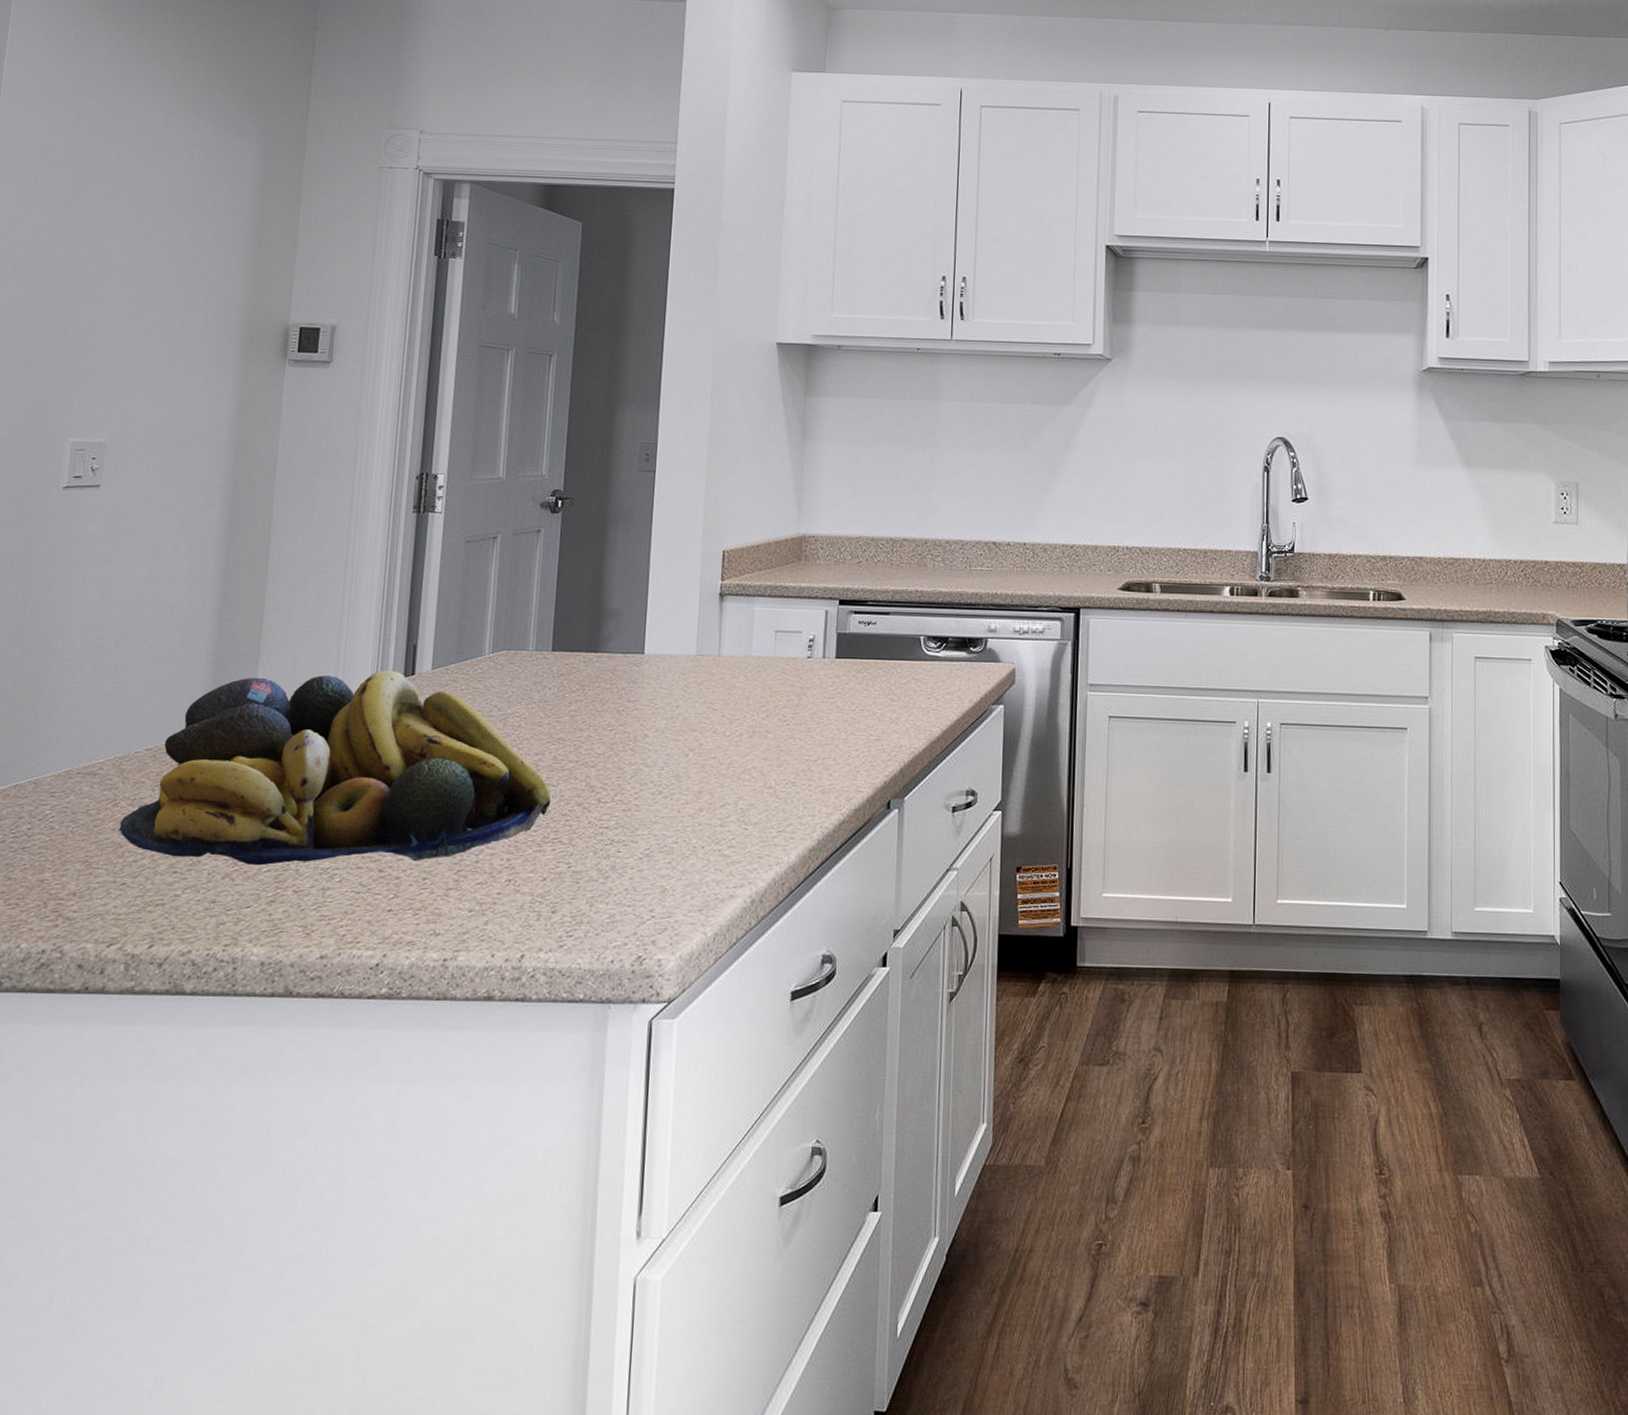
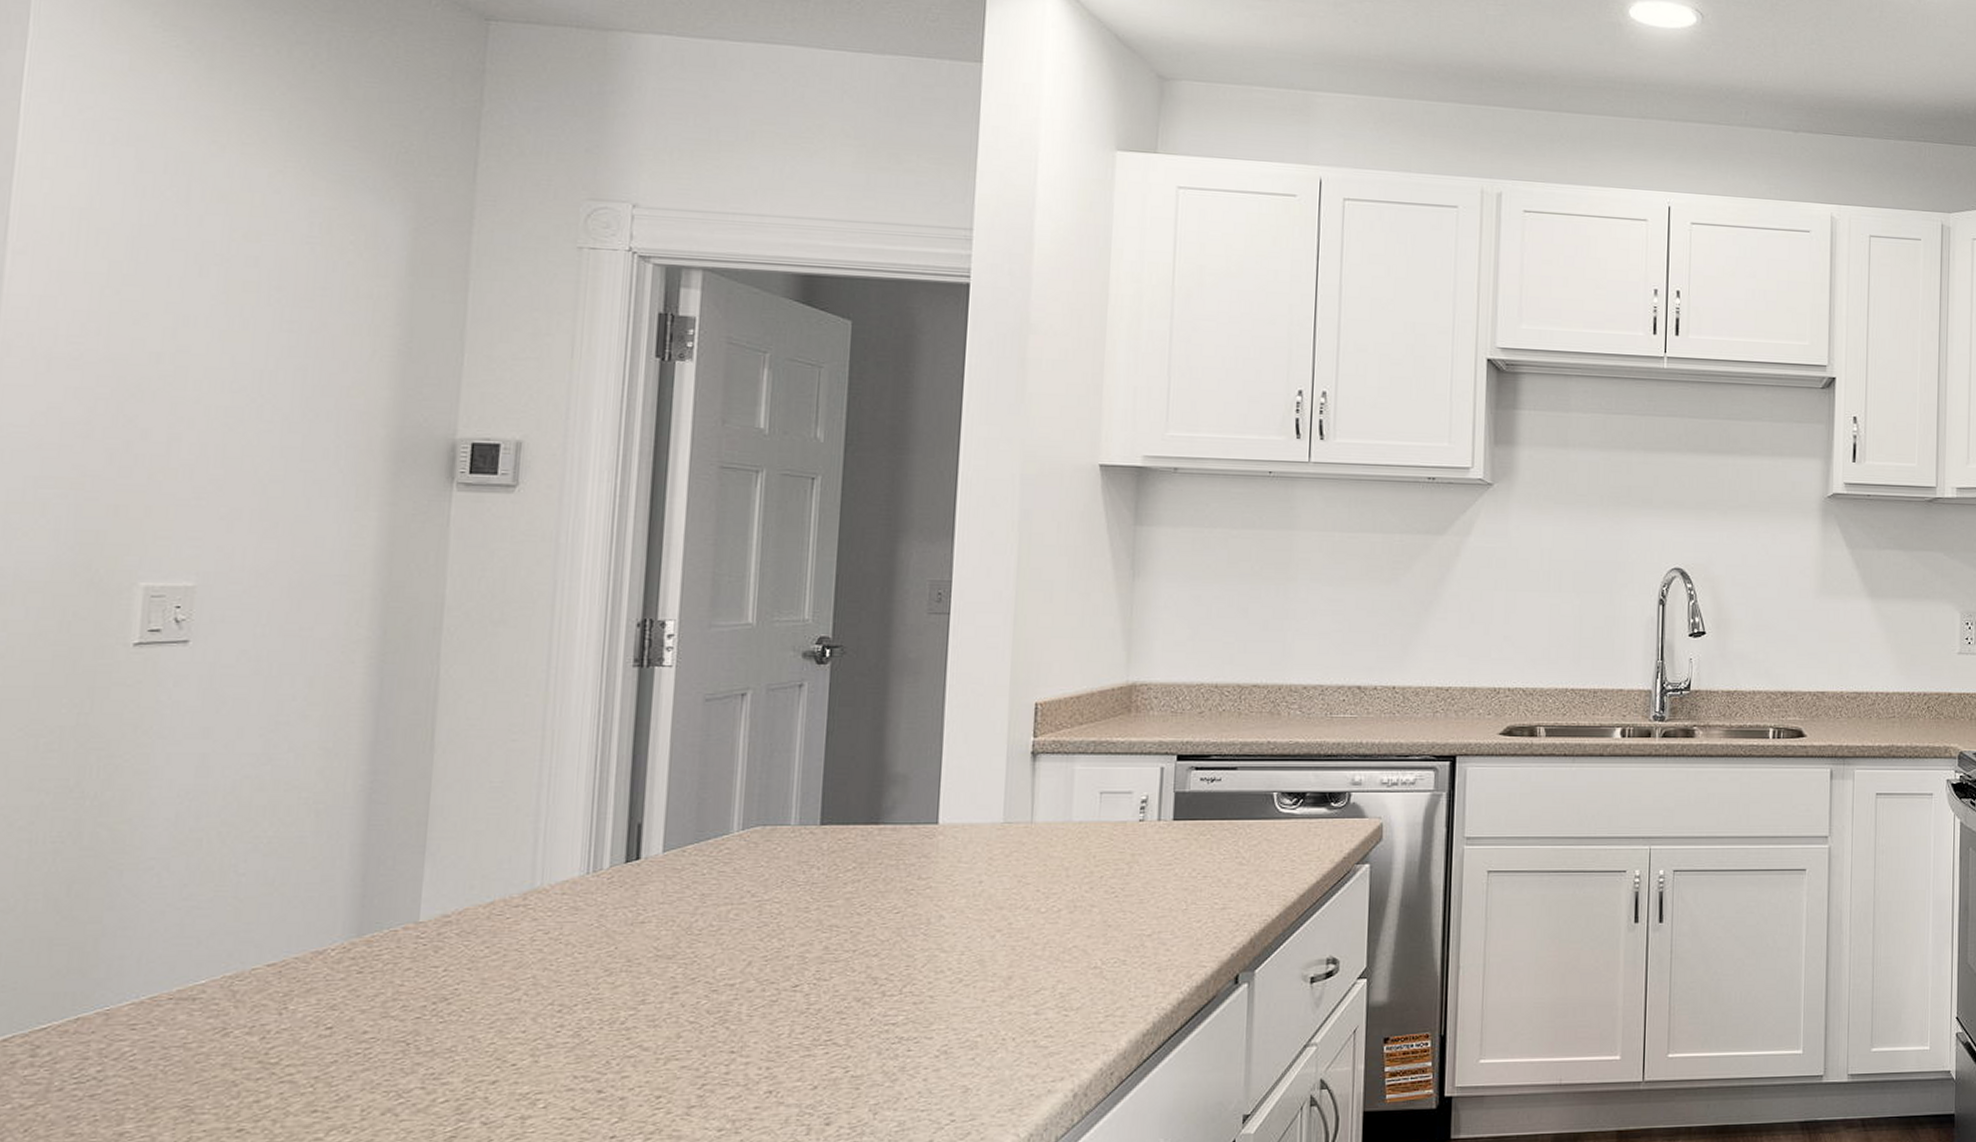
fruit bowl: present [118,670,551,866] -> none [231,855,822,1096]

